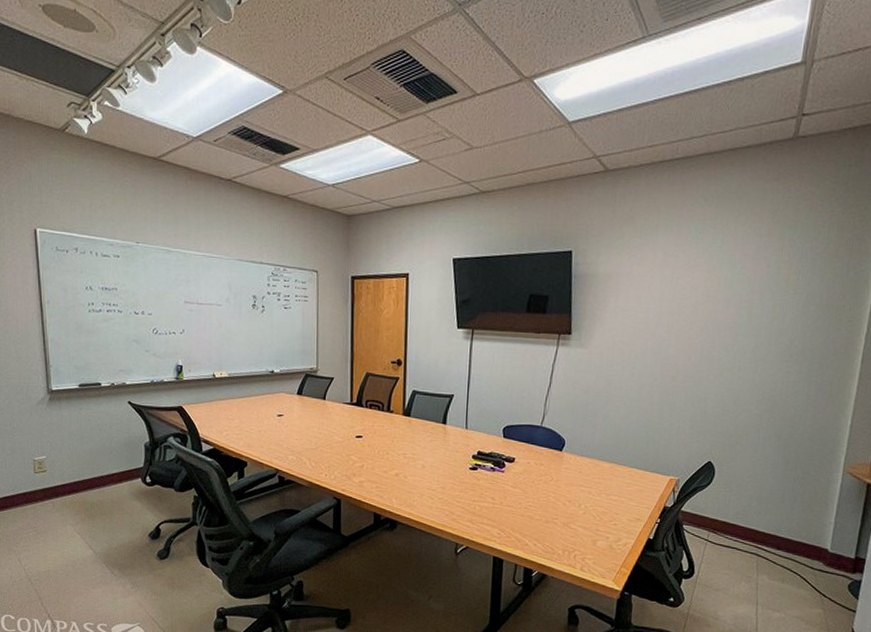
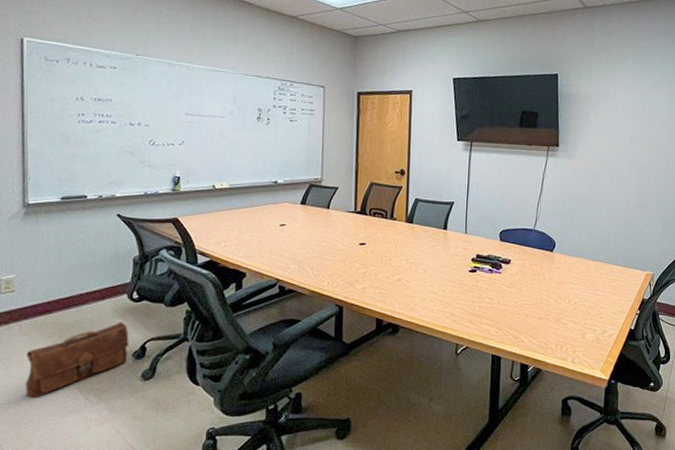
briefcase: none [60,504,145,568] -> present [25,322,129,397]

